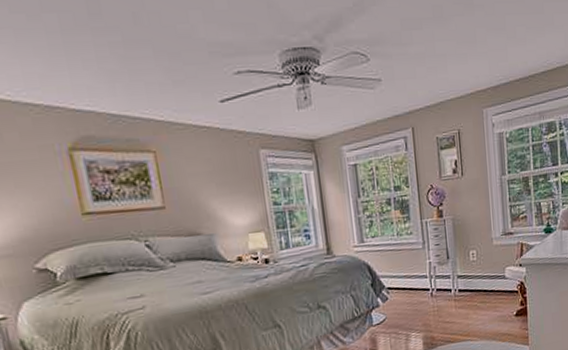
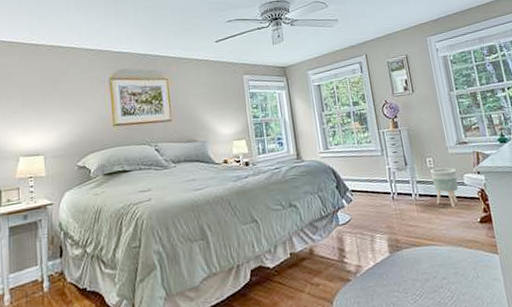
planter: none [473,260,499,302] -> present [430,167,459,207]

